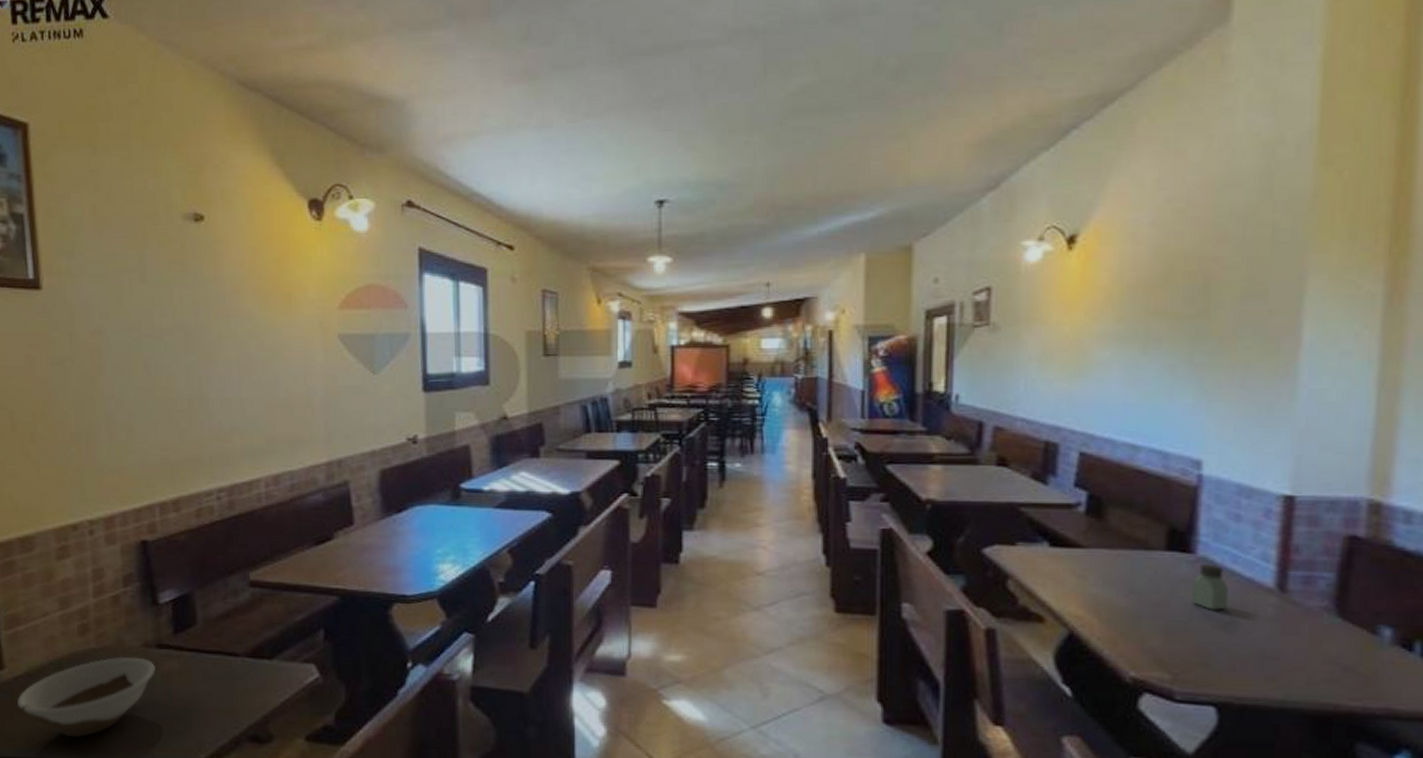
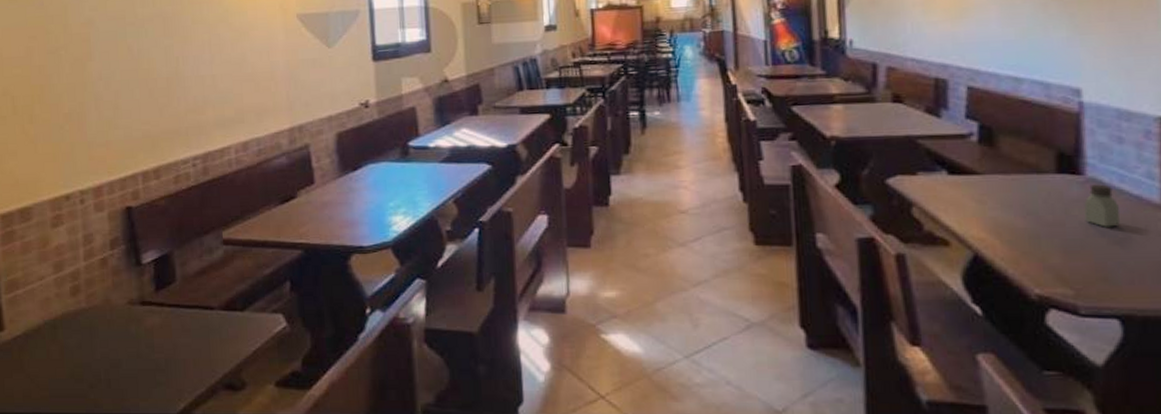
bowl: present [17,656,156,738] -> none [16,314,139,392]

